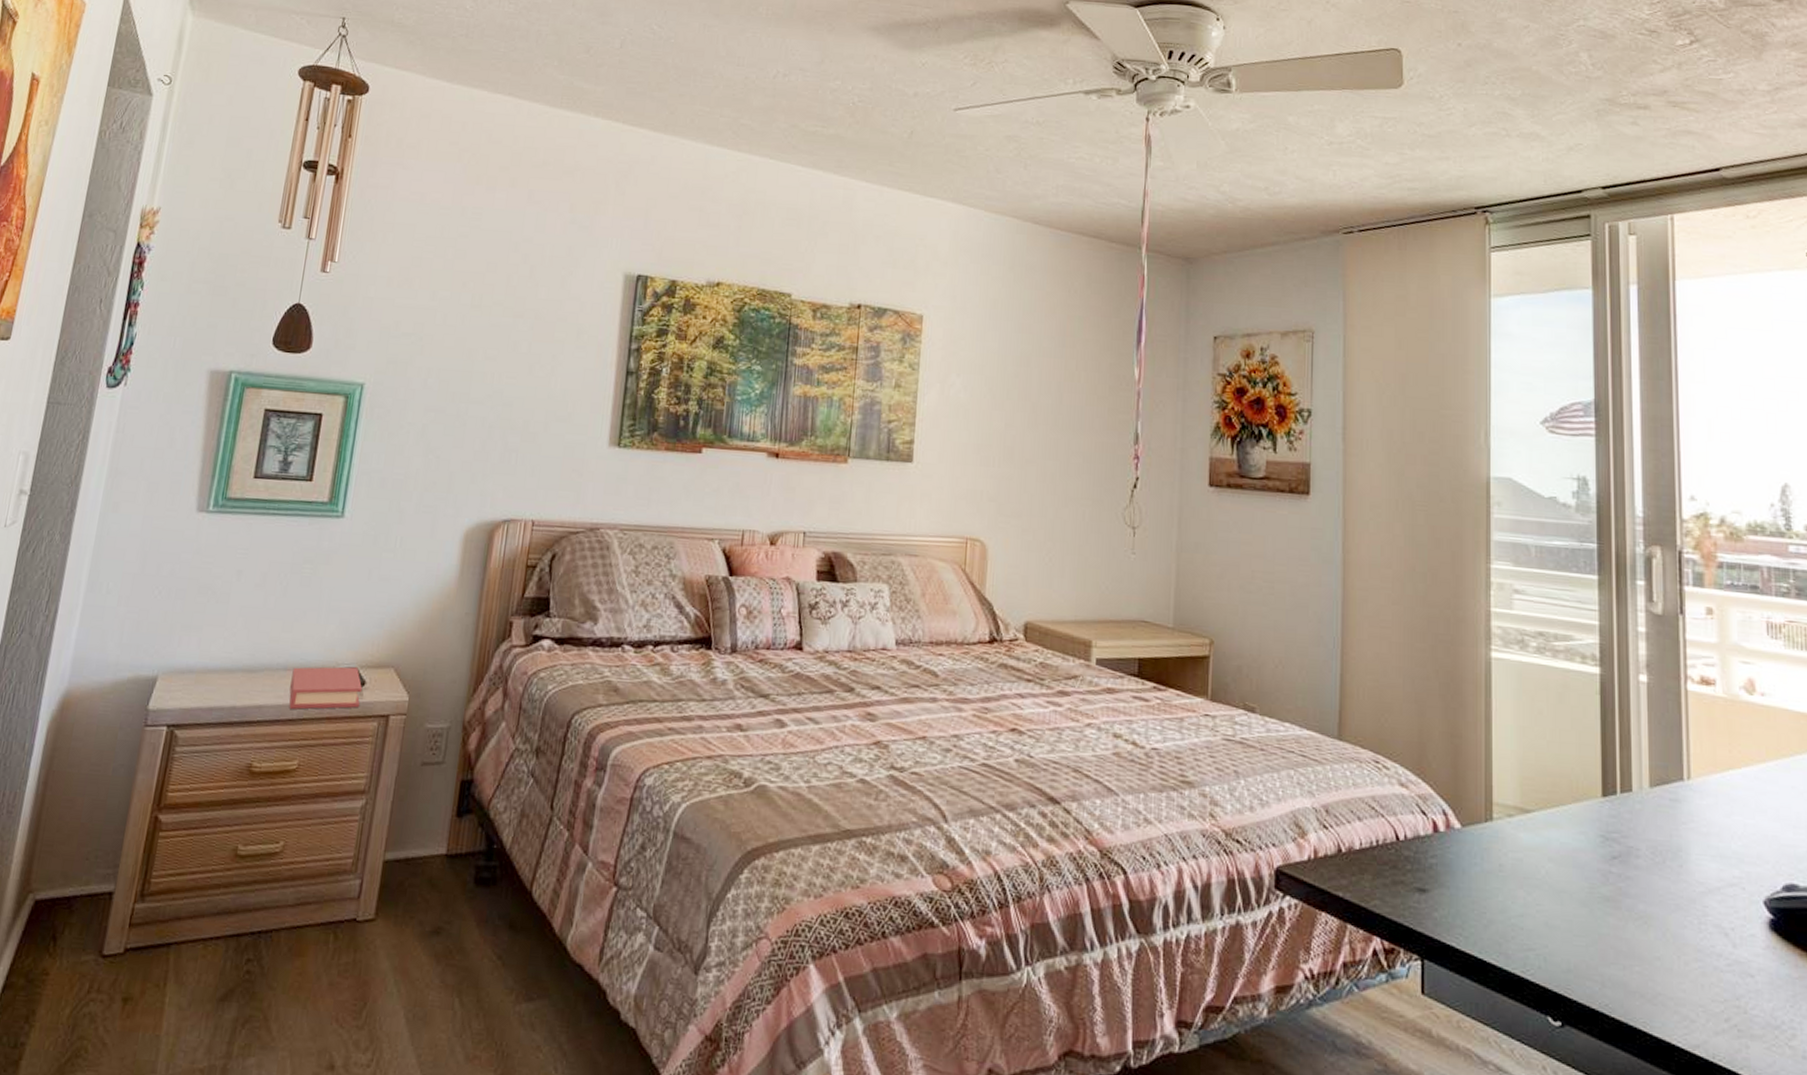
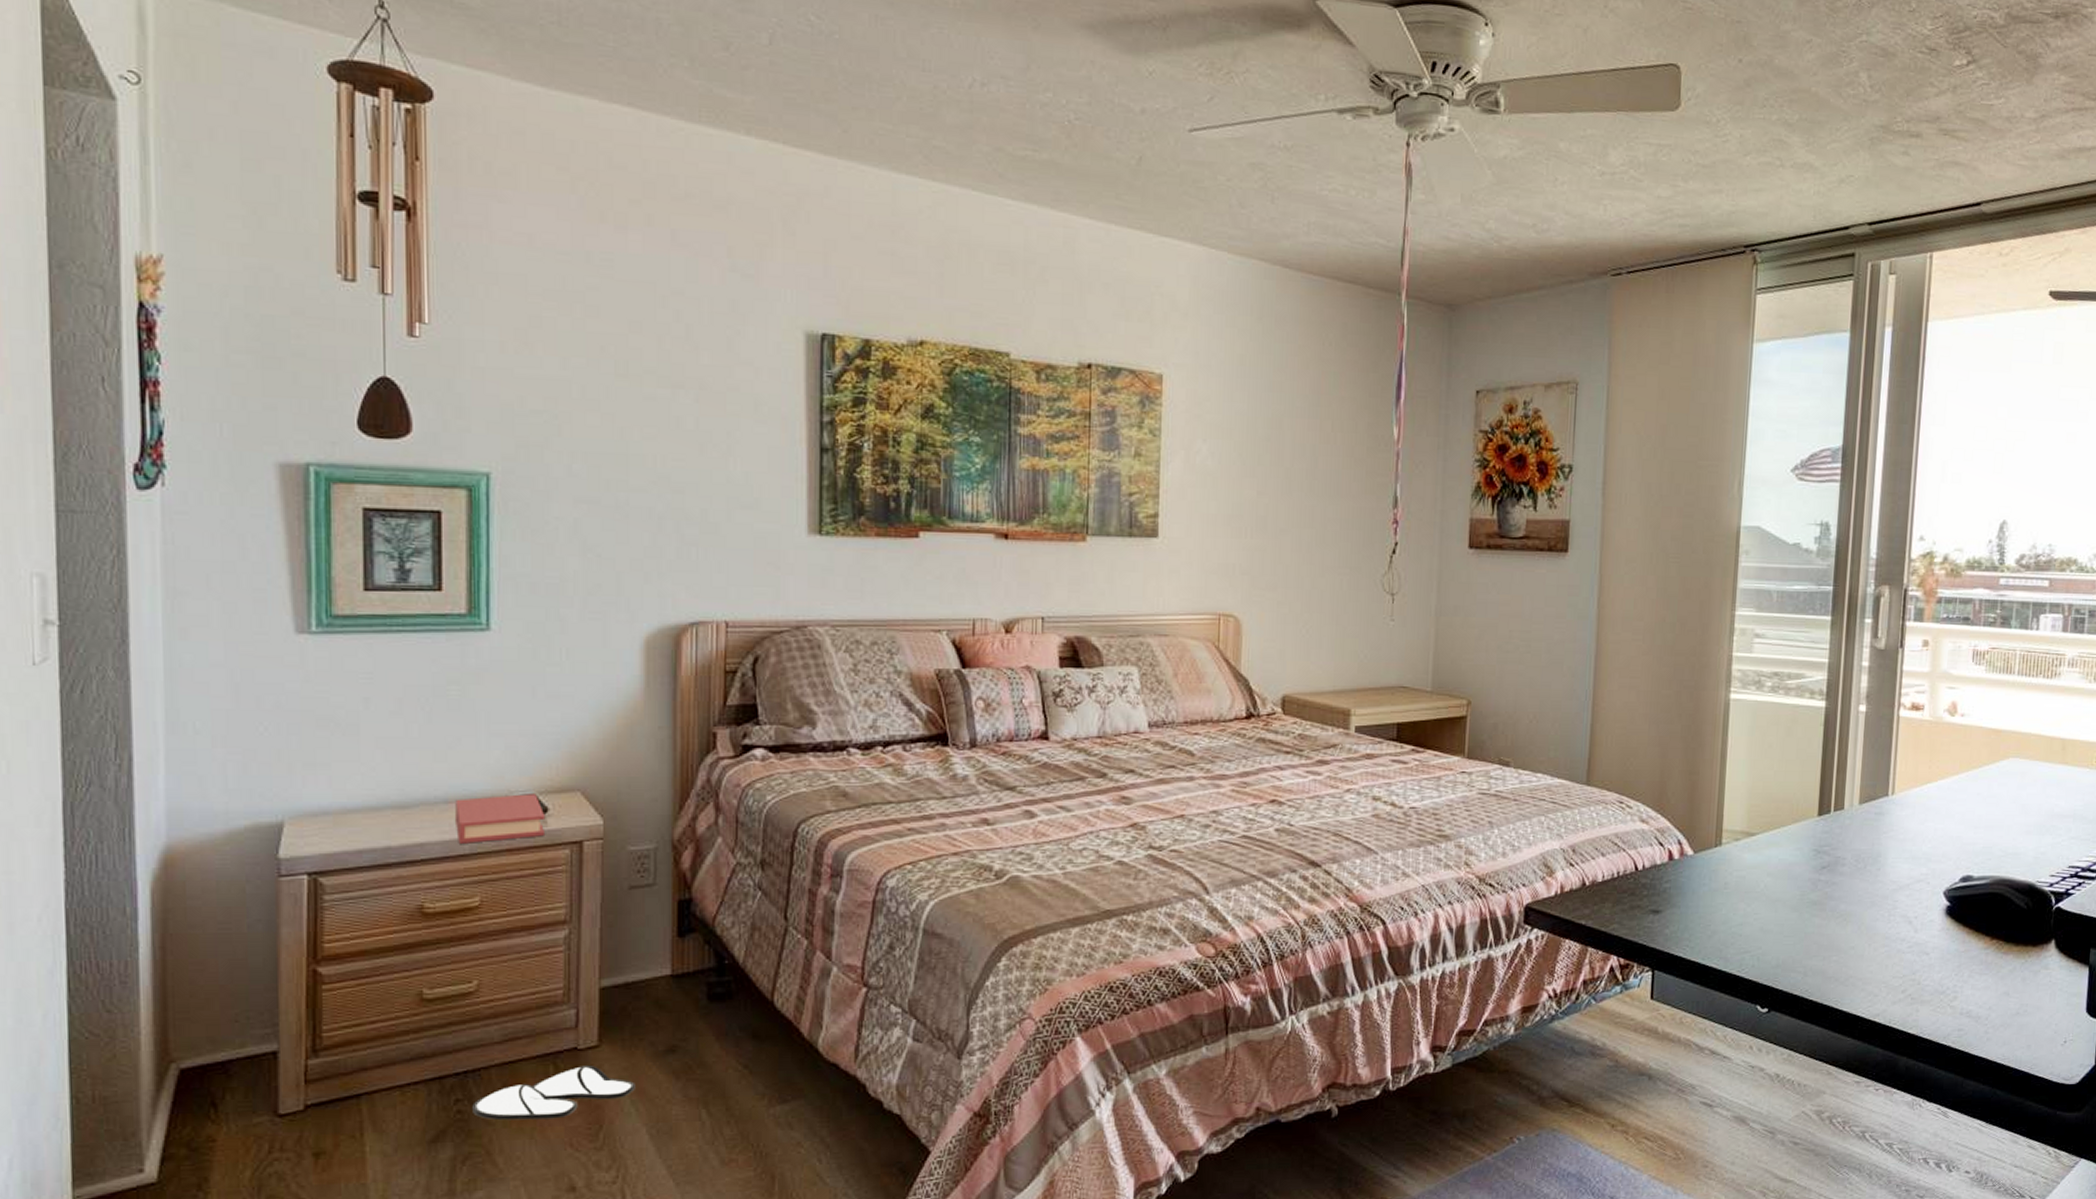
slippers: none [259,938,401,991] -> present [472,1066,635,1121]

